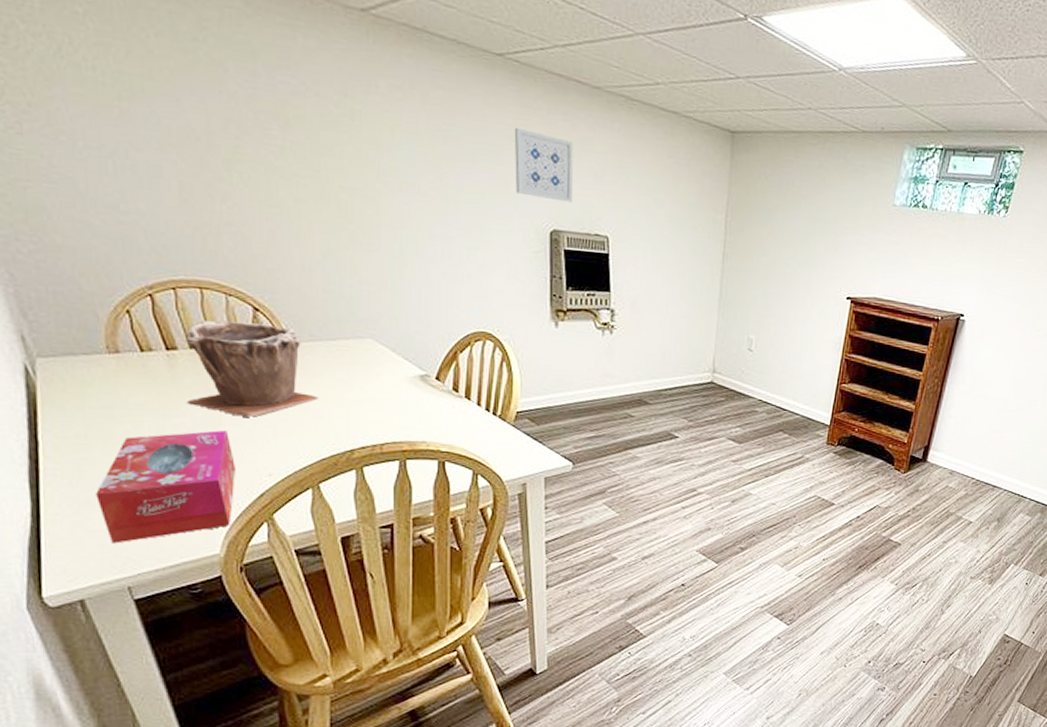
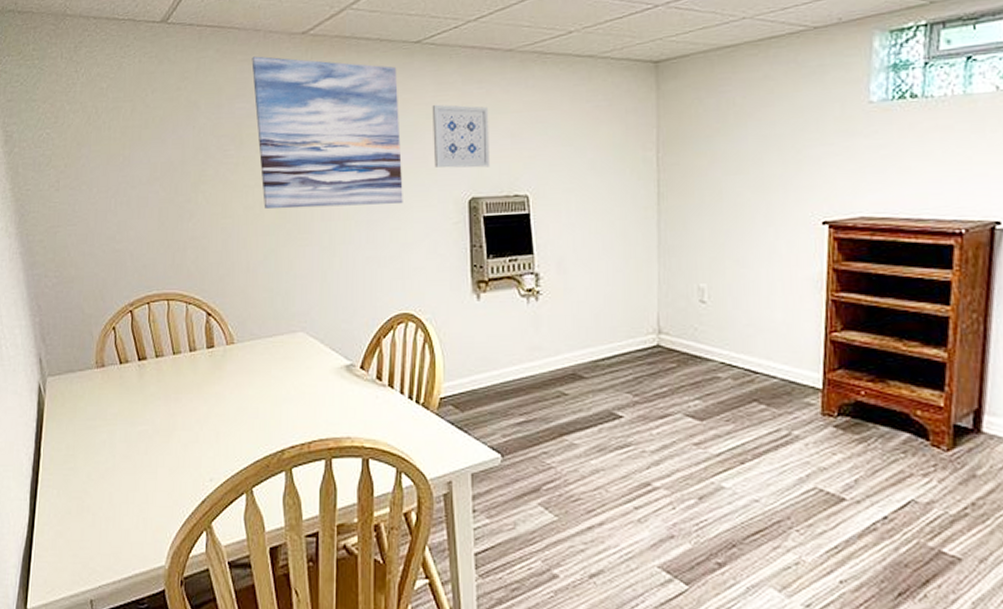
tissue box: present [96,430,236,544] -> none [75,436,184,554]
plant pot: present [186,319,320,418] -> none [150,328,257,422]
wall art: none [296,23,482,225] -> present [251,56,403,209]

